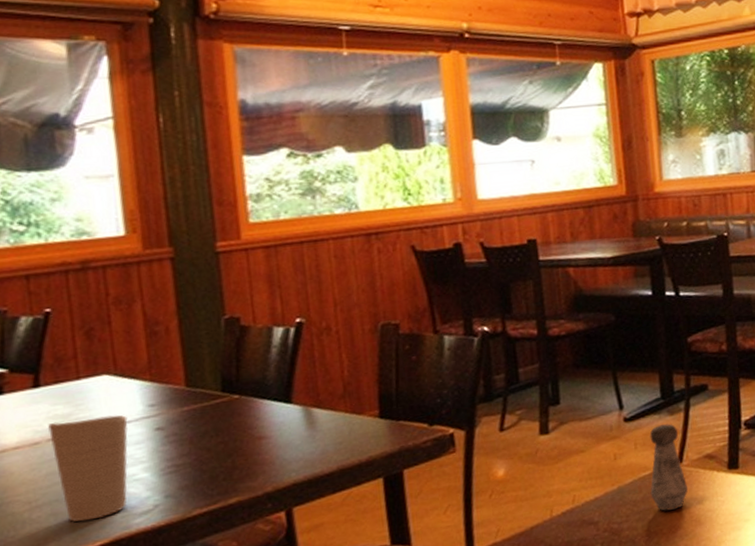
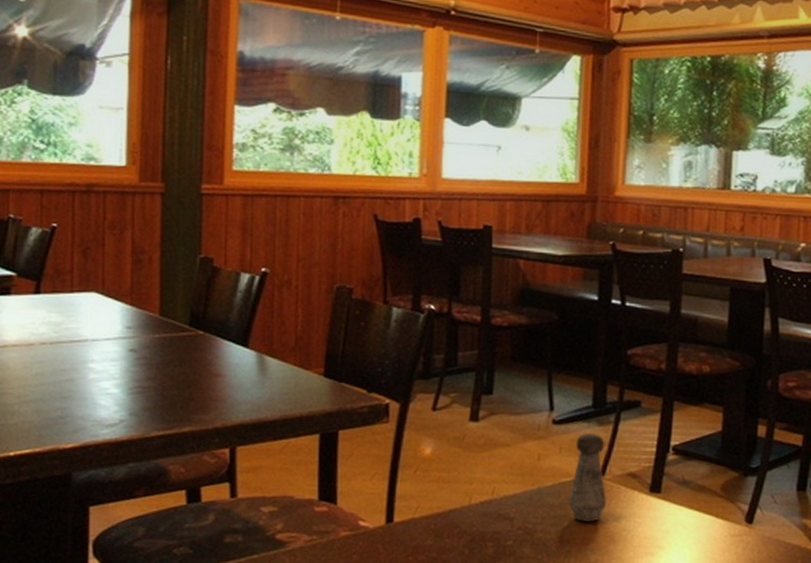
cup: present [48,415,128,522] -> none [42,328,108,423]

